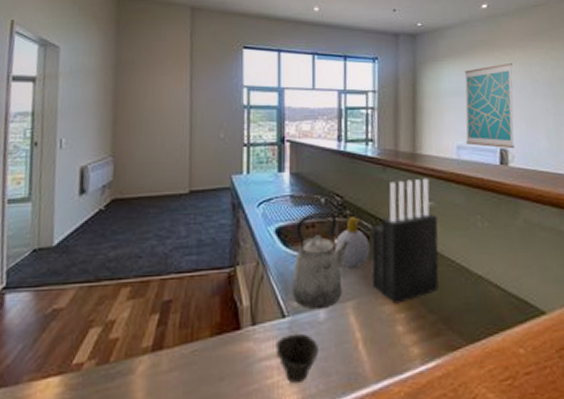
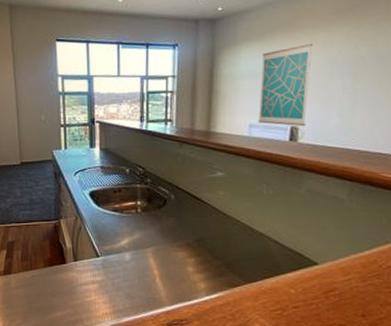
cup: present [276,333,318,384] -> none [92,268,125,302]
kettle: present [292,211,349,310] -> none [104,179,150,253]
soap bottle: present [335,217,370,268] -> none [138,184,167,223]
knife block: present [372,178,439,304] -> none [168,152,227,251]

